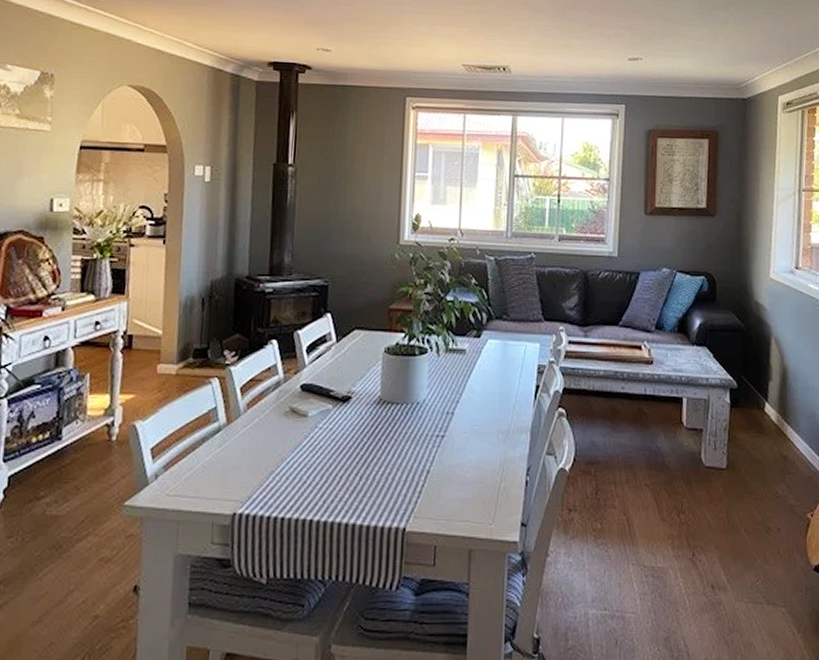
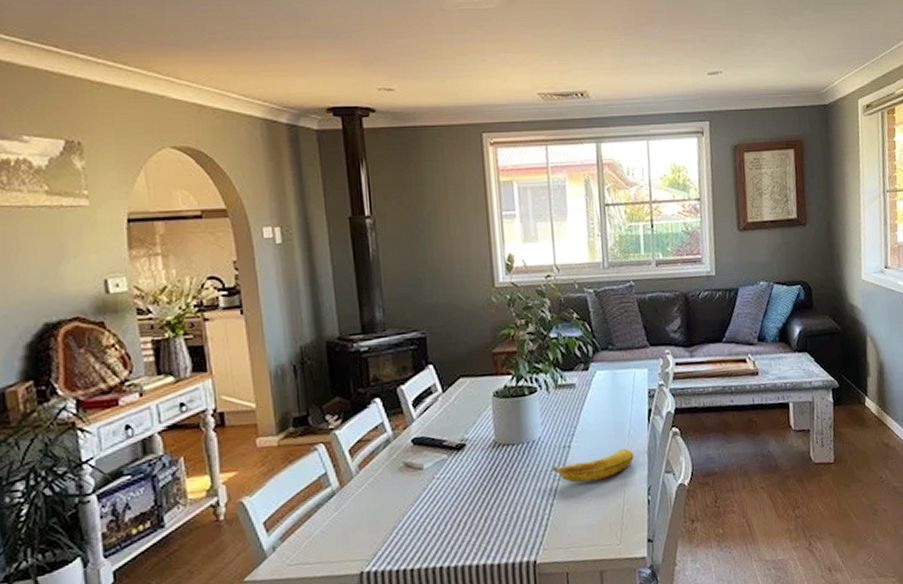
banana: none [432,422,517,452] -> present [551,448,634,483]

